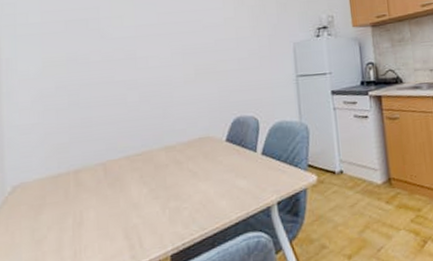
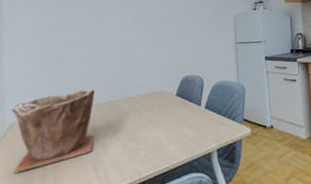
plant pot: none [14,137,125,249] -> present [11,88,96,173]

